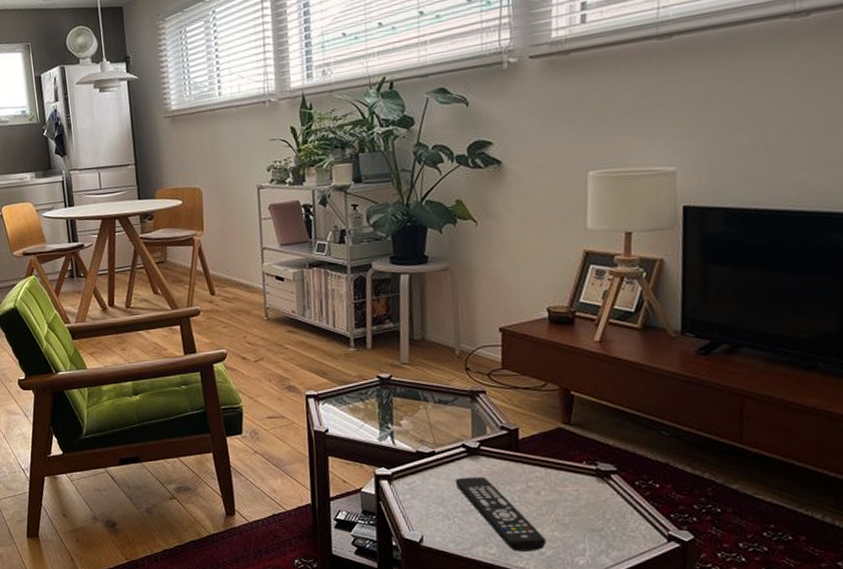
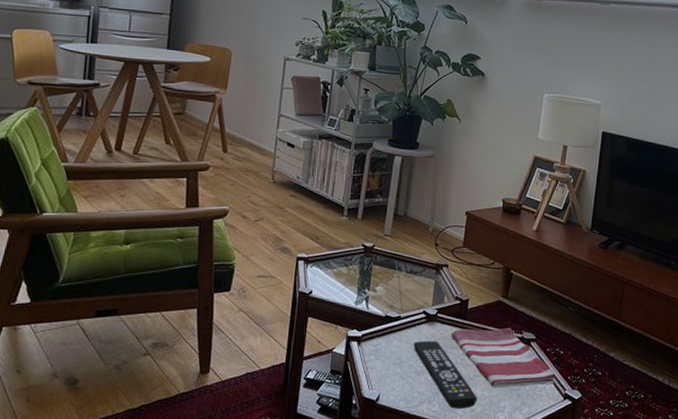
dish towel: none [501,458,653,529] -> present [451,327,556,388]

